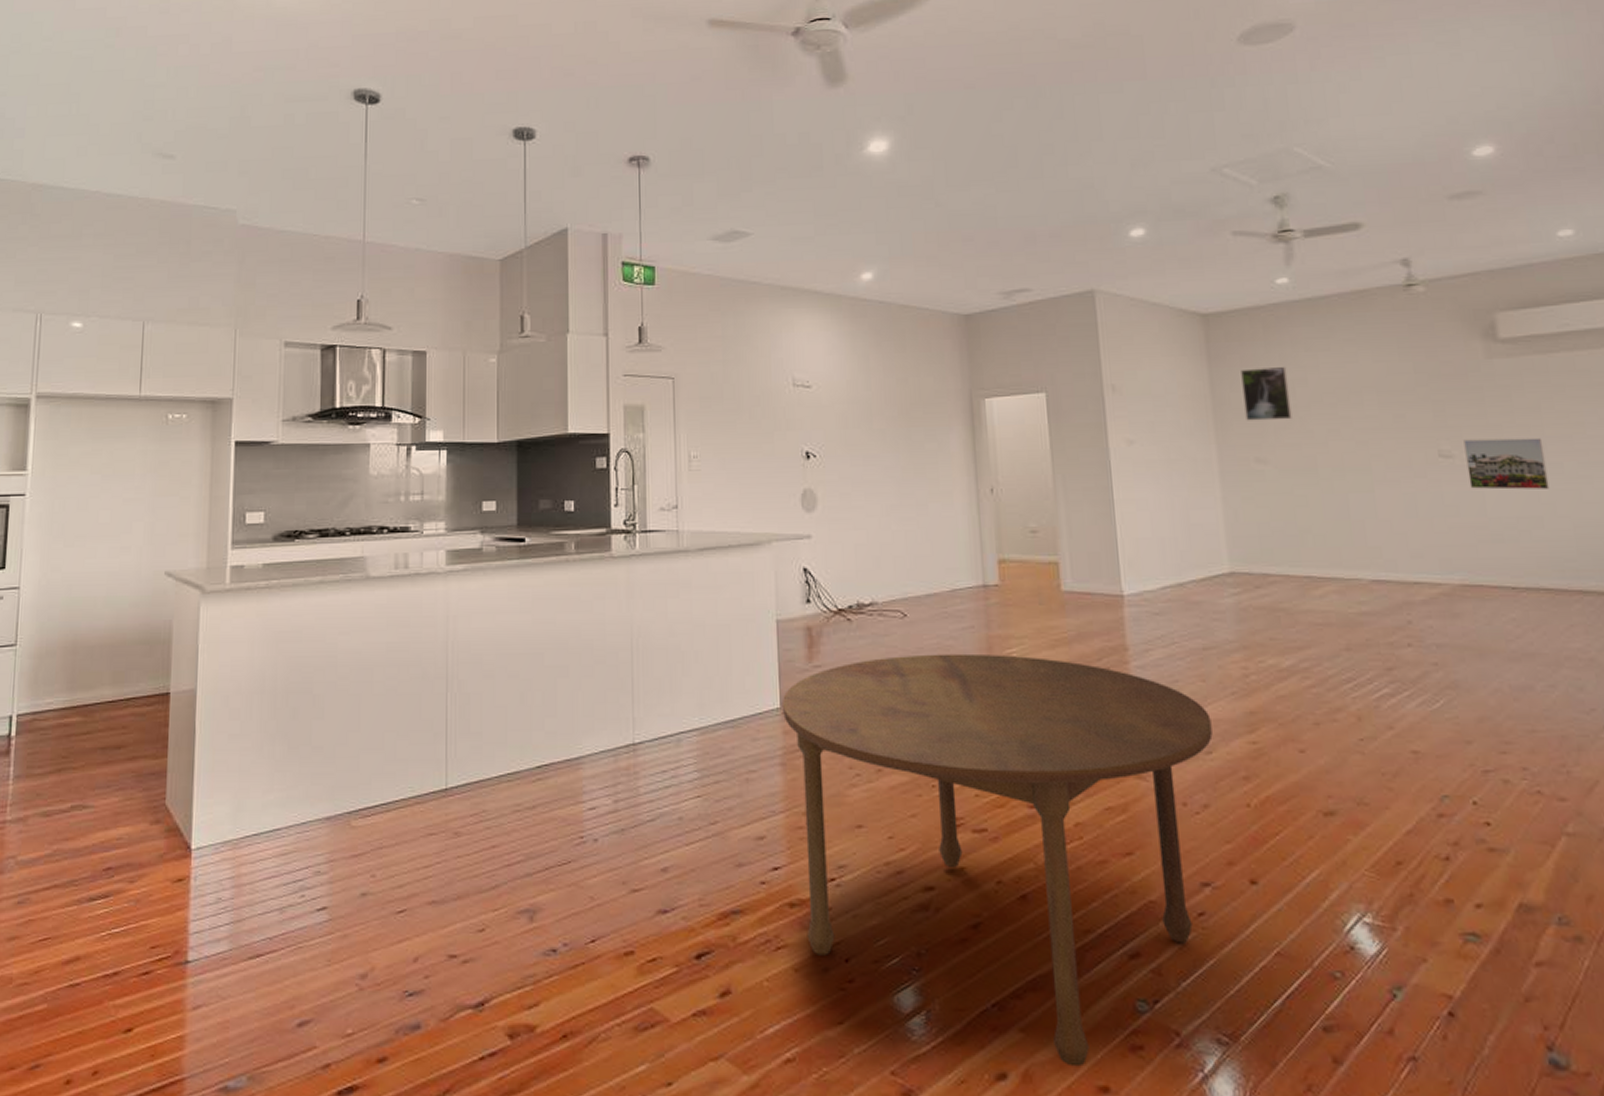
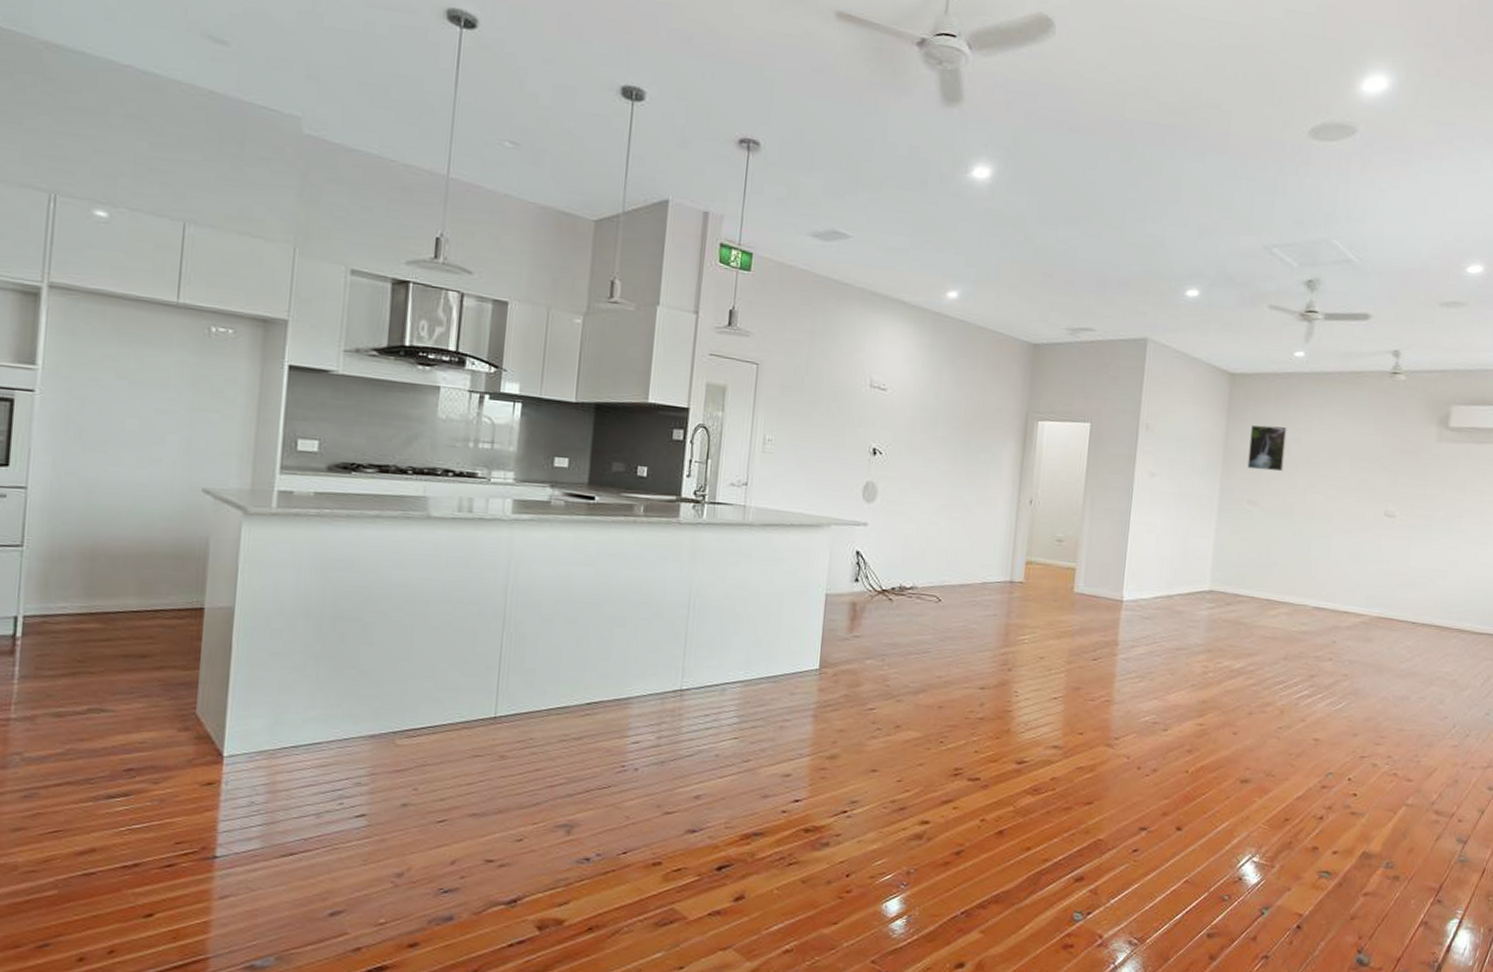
dining table: present [783,653,1213,1067] -> none [816,634,1172,959]
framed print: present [1463,437,1550,490] -> none [1401,504,1461,550]

